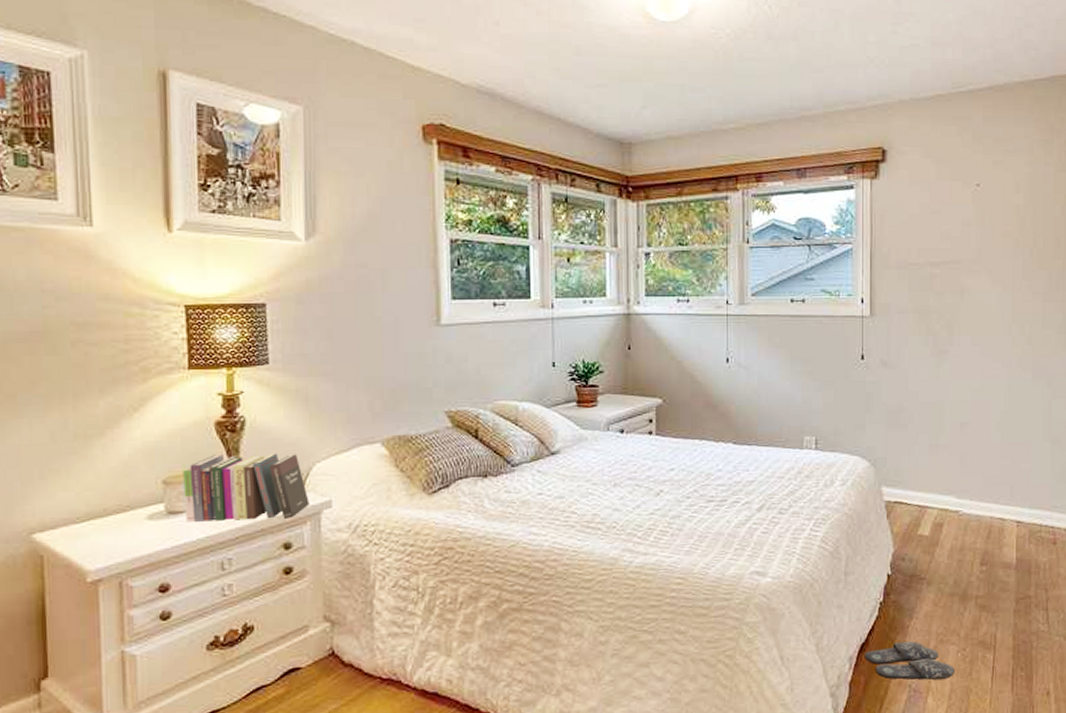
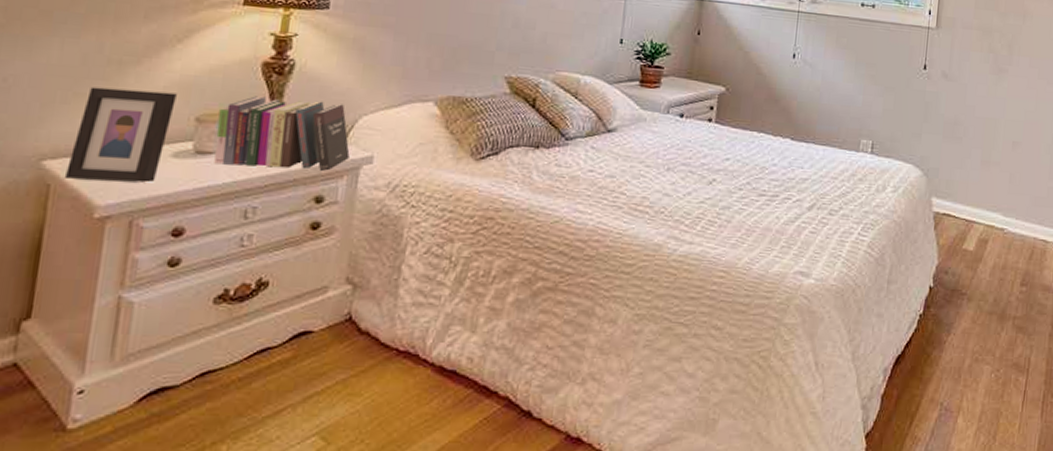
picture frame: none [54,459,142,548] -> present [64,86,177,183]
slippers: present [864,641,954,680] -> none [899,357,987,399]

